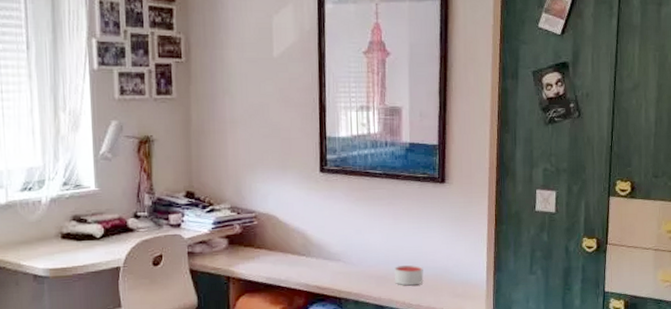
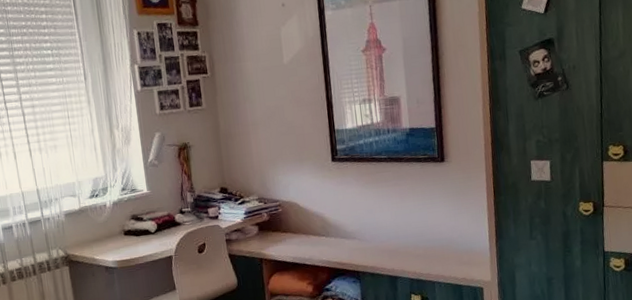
candle: present [395,265,424,286] -> none [404,238,432,258]

